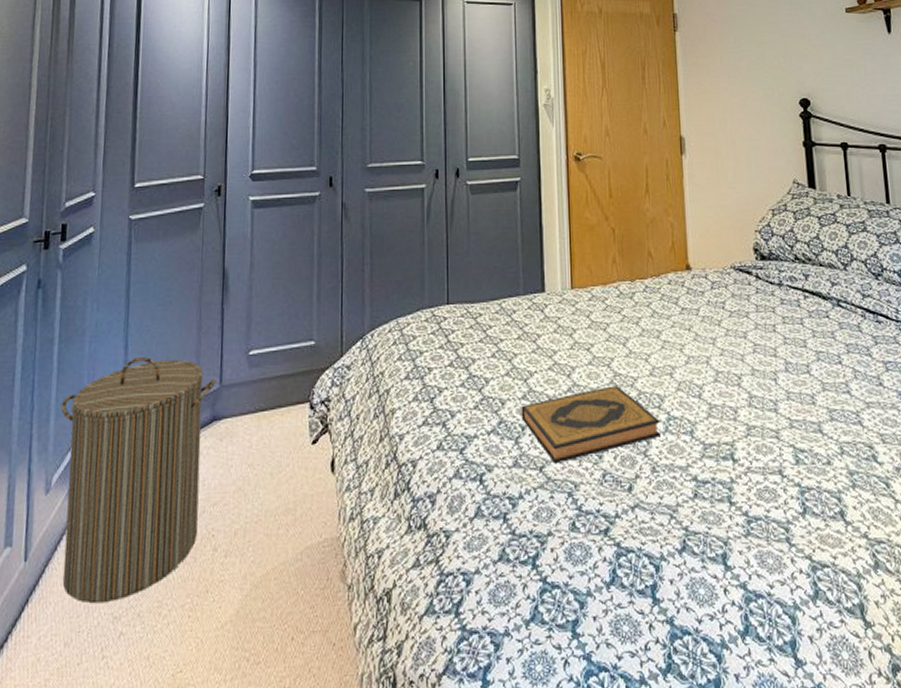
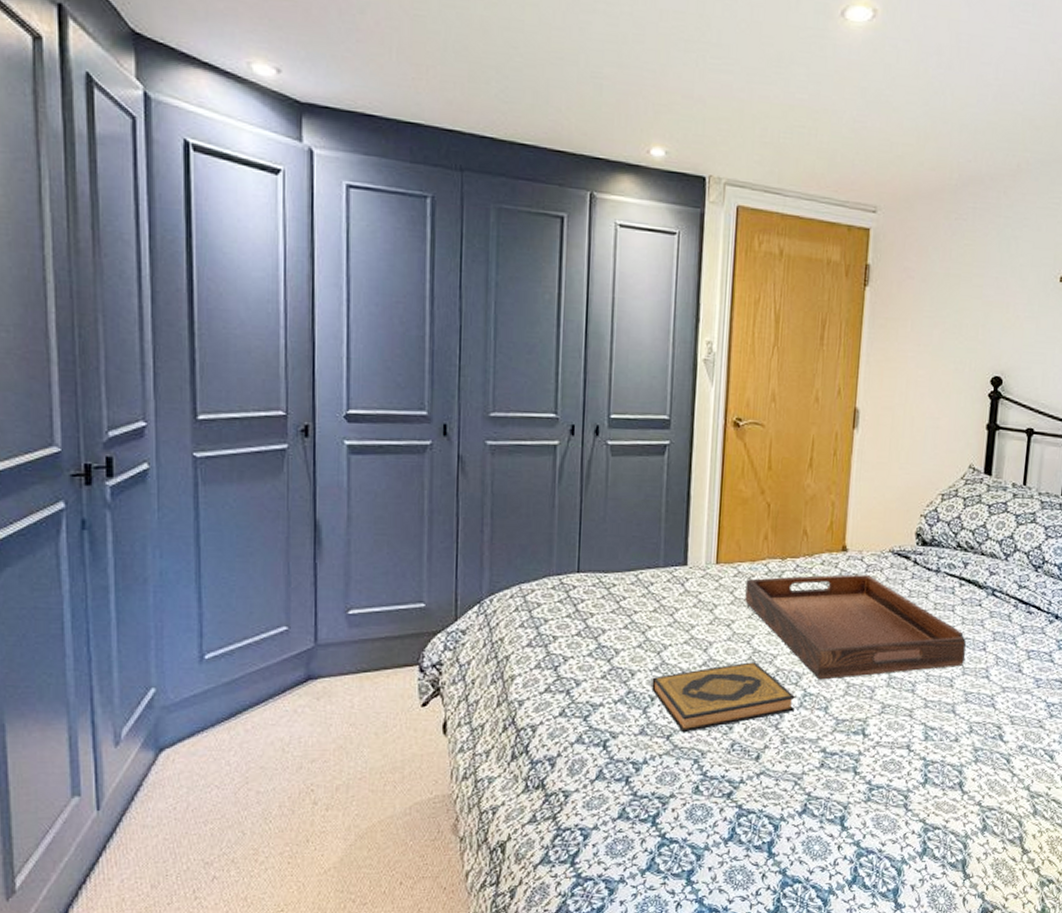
laundry hamper: present [60,357,215,604] -> none [124,611,309,851]
serving tray: none [600,292,822,402] -> present [745,574,966,680]

